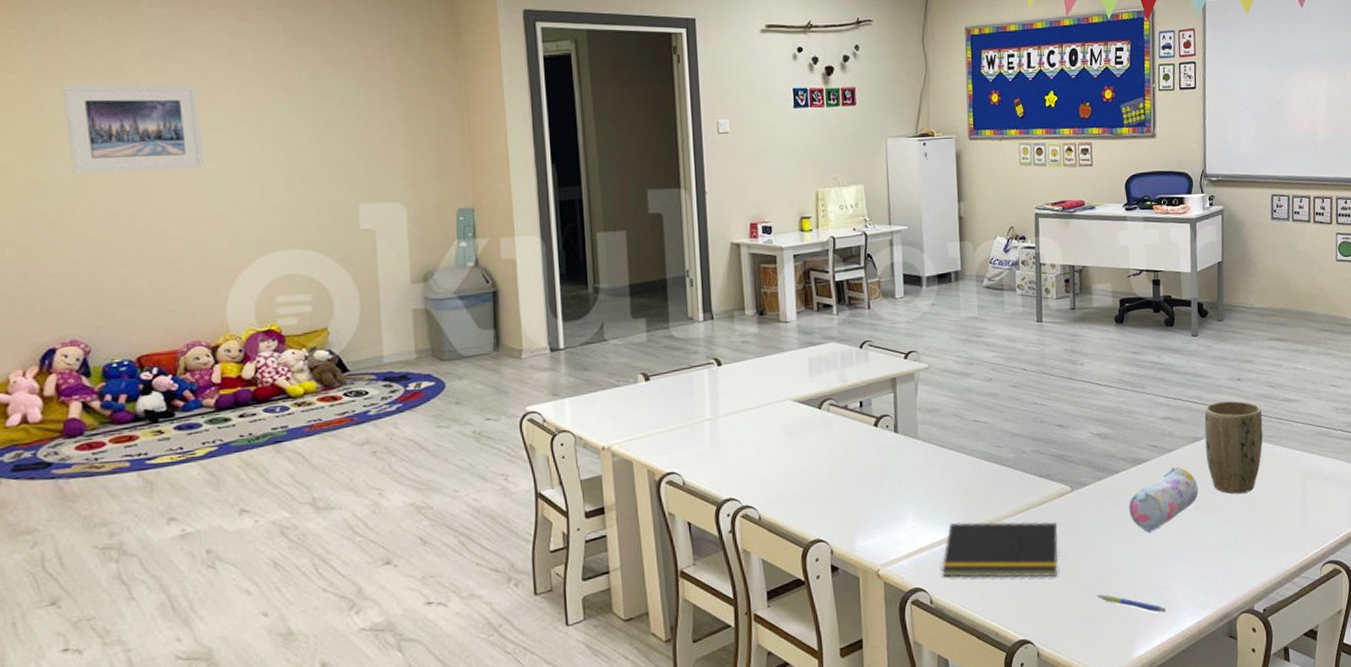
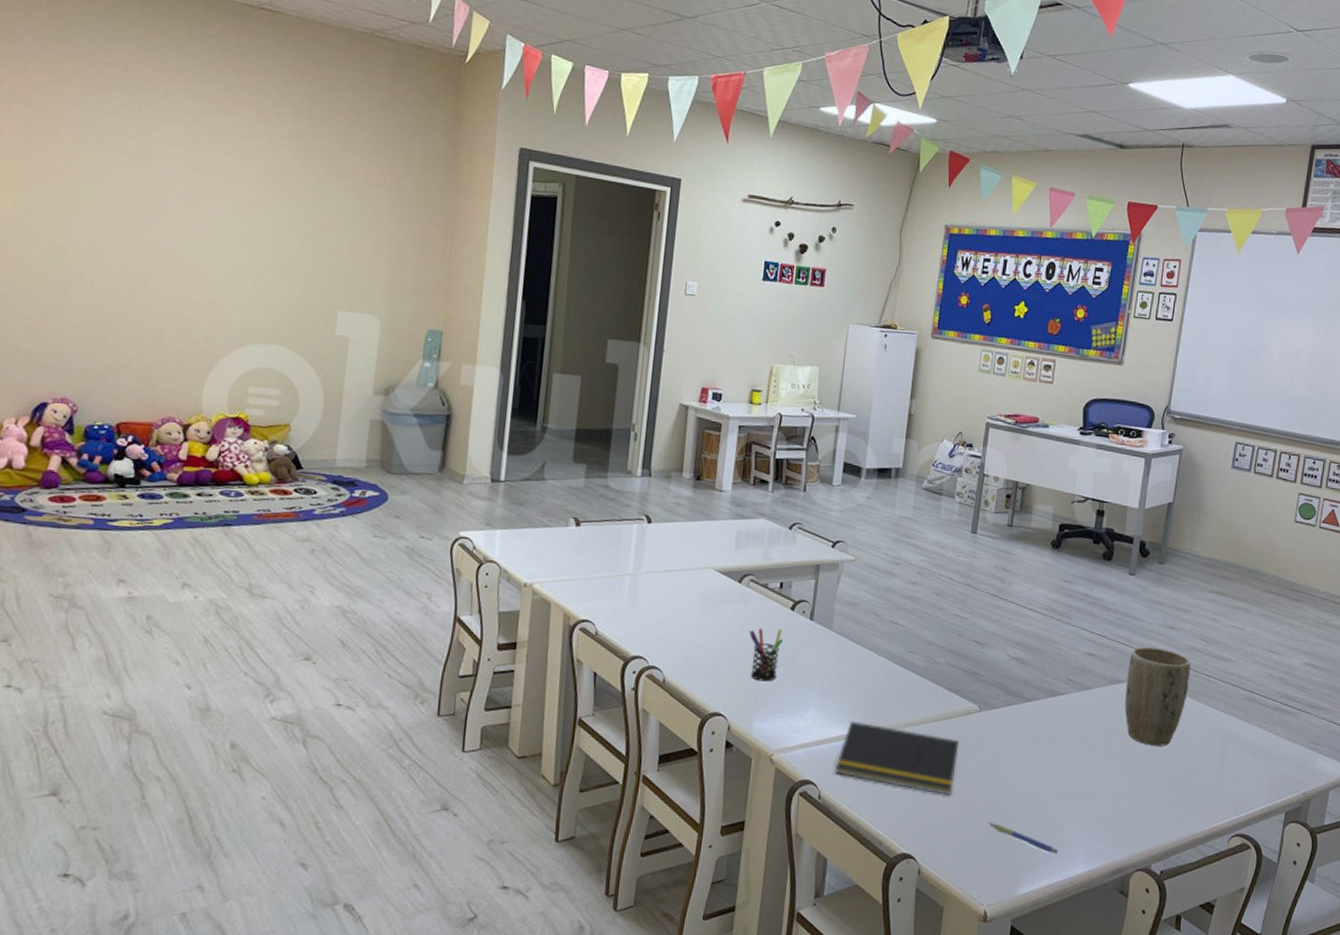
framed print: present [61,85,206,174] -> none [90,160,212,256]
pen holder: none [836,446,872,501] -> present [748,628,784,682]
pencil case: present [1129,466,1199,533] -> none [1035,705,1112,769]

